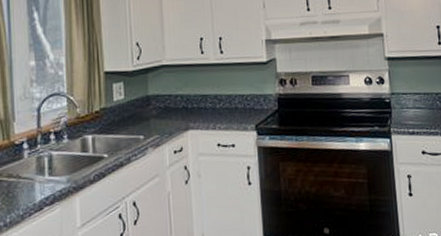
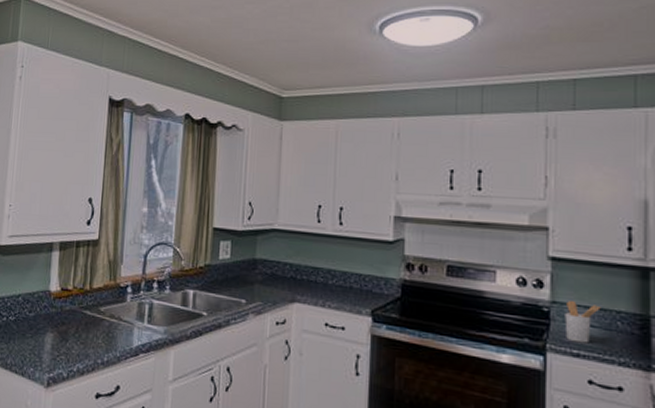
utensil holder: none [401,91,425,123] -> present [565,301,601,344]

